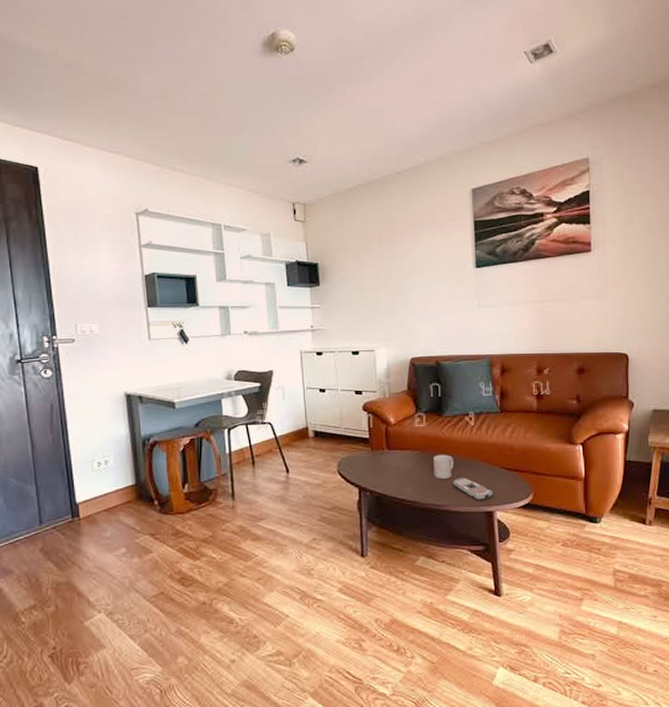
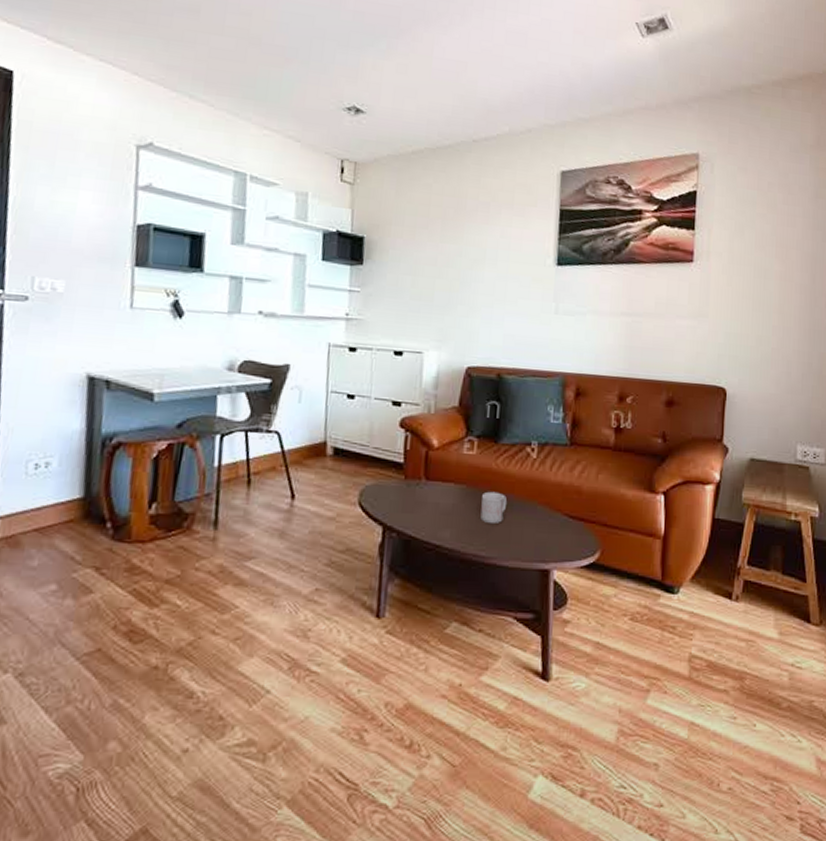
remote control: present [452,477,494,501] -> none [502,522,553,555]

